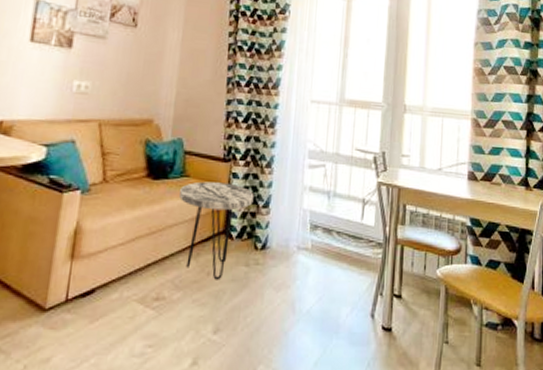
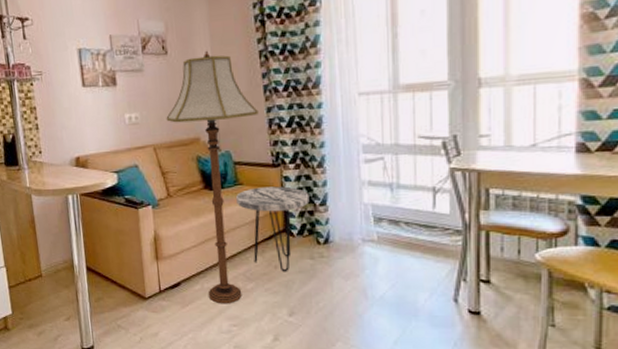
floor lamp: none [120,32,219,319] -> present [166,50,259,304]

